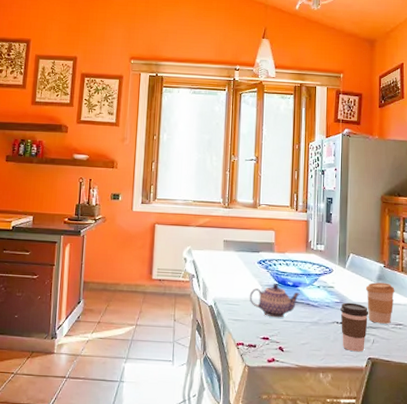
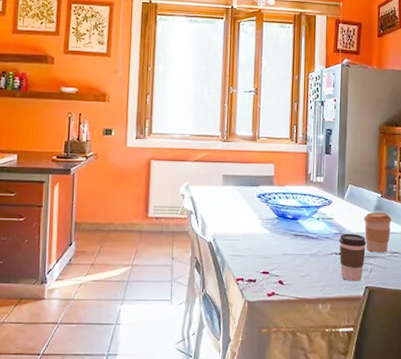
teapot: present [249,284,301,318] -> none [248,217,301,251]

